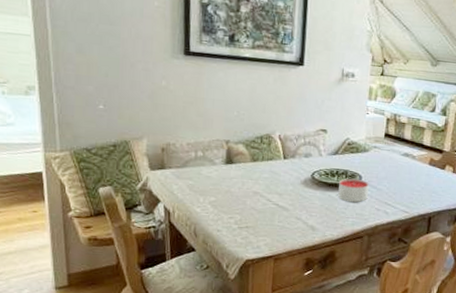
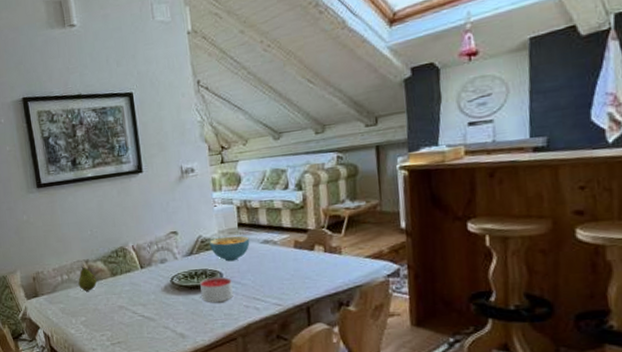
fruit: none [213,145,234,172] -> present [78,265,97,291]
cereal bowl: none [355,143,393,167] -> present [209,235,250,262]

